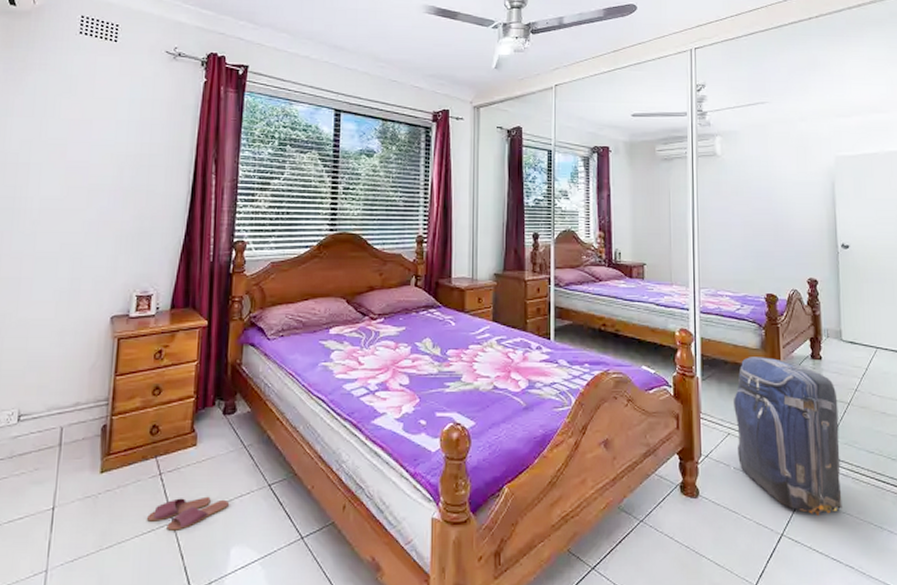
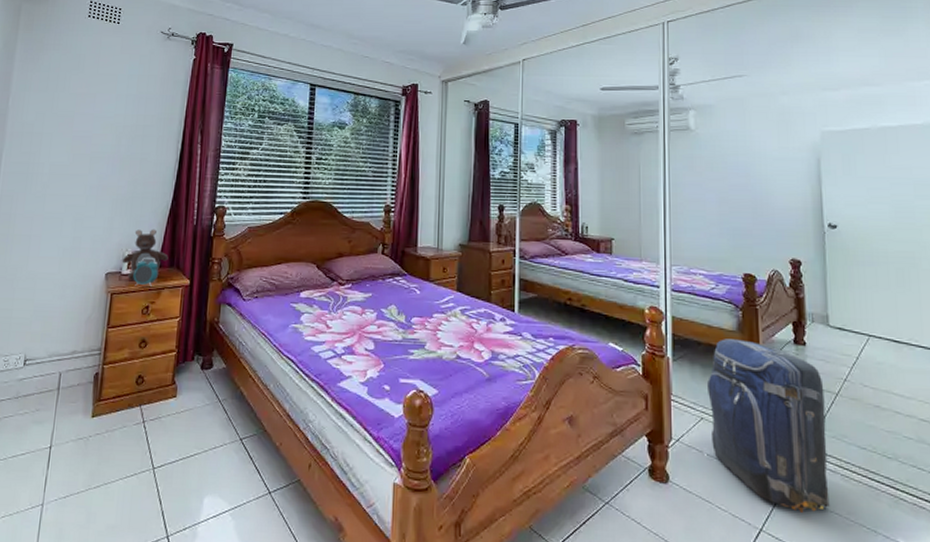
teddy bear: none [129,267,183,325] -> present [121,229,168,282]
alarm clock: none [143,298,172,330] -> present [133,258,159,288]
slippers: present [147,496,230,531] -> none [131,446,205,476]

